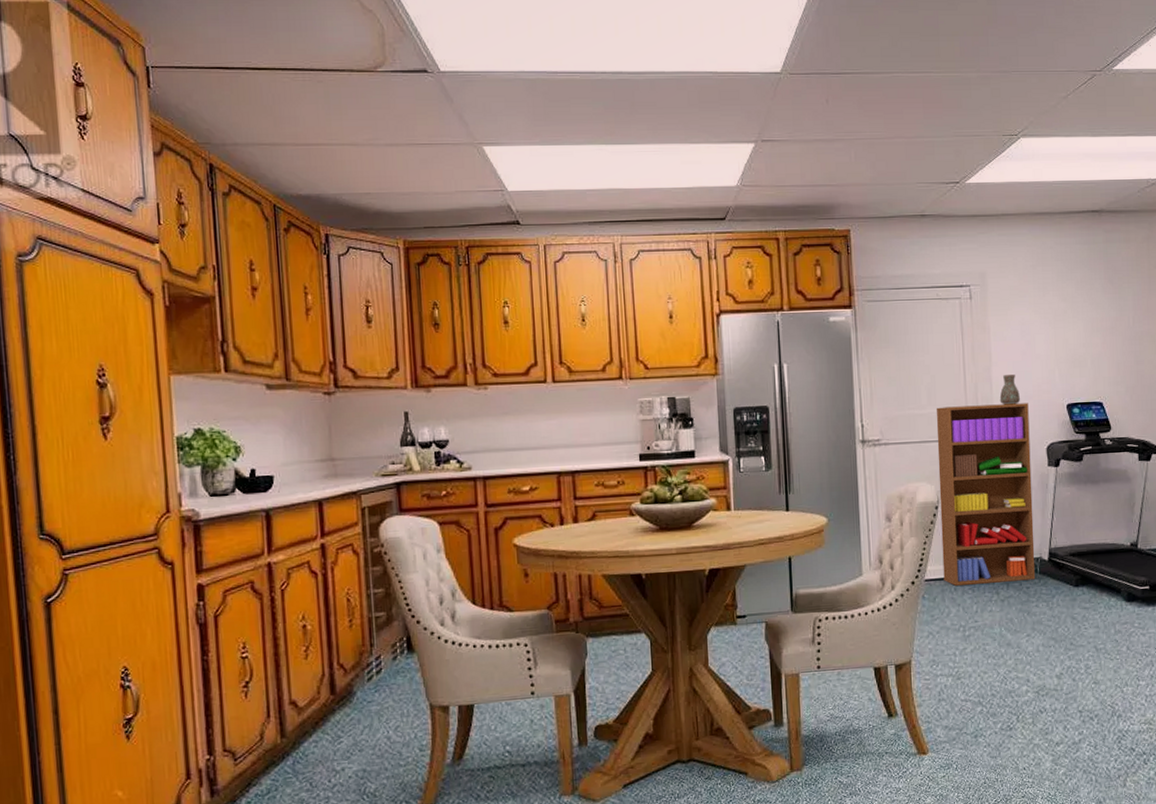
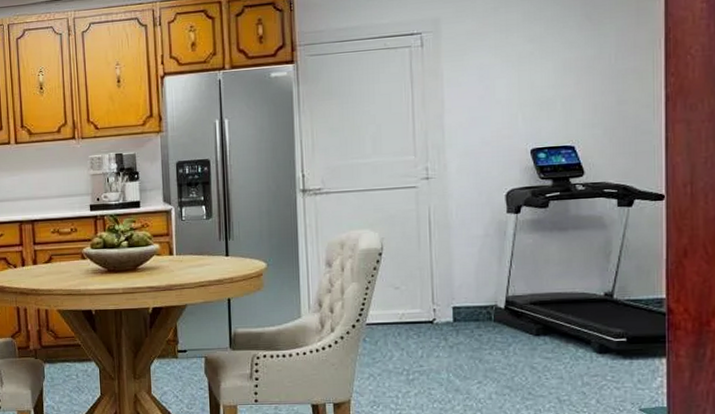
bookshelf: present [936,403,1036,586] -> none [381,149,490,330]
decorative vase: present [999,375,1020,405] -> none [452,121,476,152]

